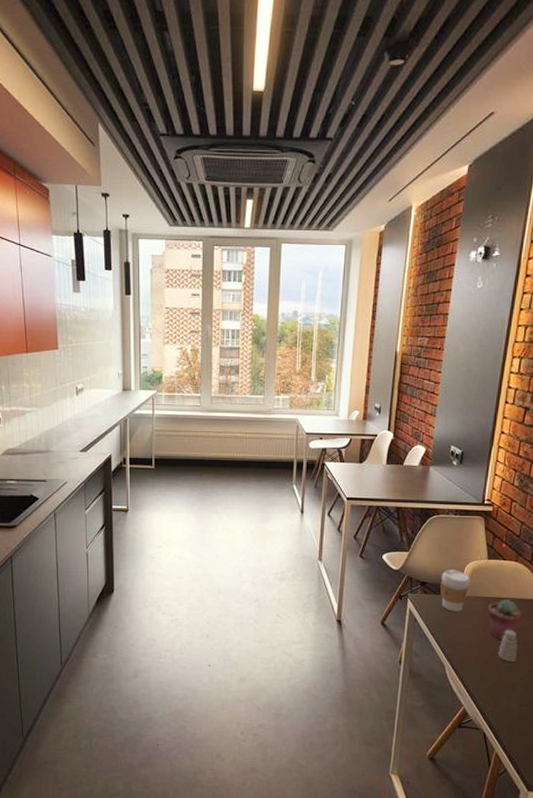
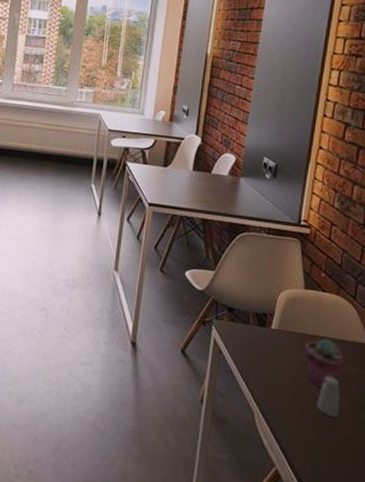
coffee cup: present [440,569,471,611] -> none [250,296,285,348]

